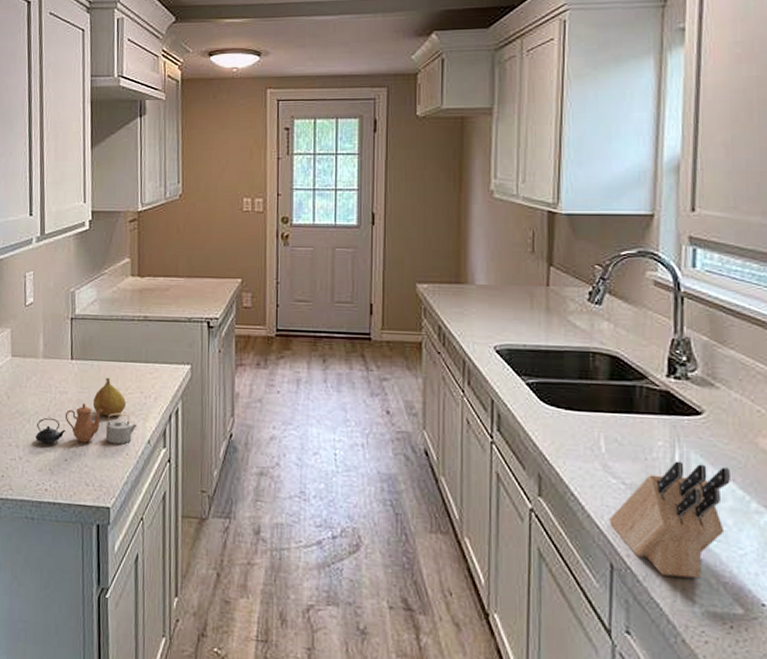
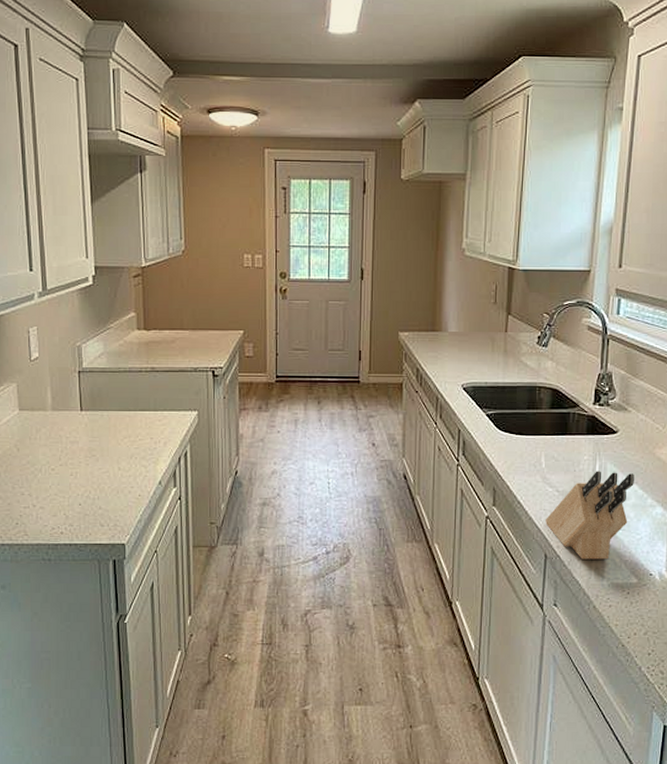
teapot: present [35,403,138,444] -> none [48,450,149,491]
fruit: present [92,377,127,416] -> none [104,426,137,462]

